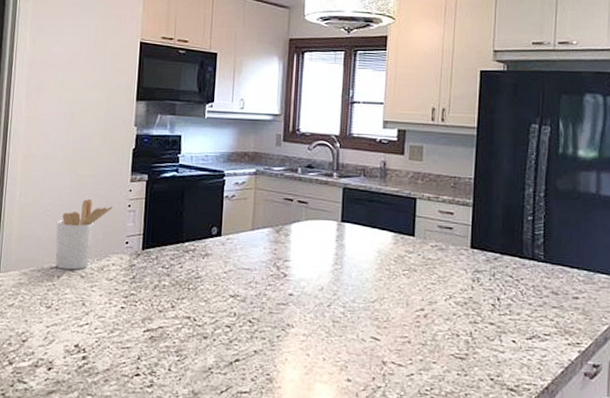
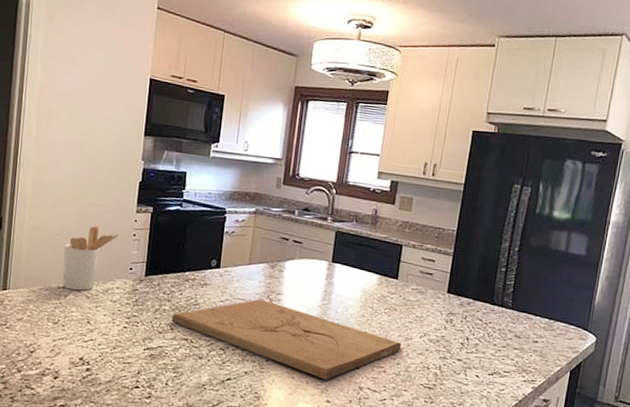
cutting board: none [172,267,426,356] -> present [171,298,402,380]

